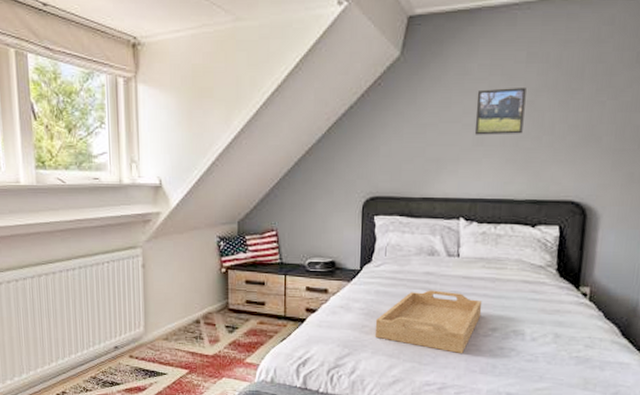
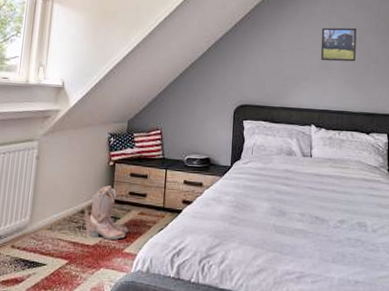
boots: none [205,294,249,350] -> present [88,186,129,240]
serving tray: present [374,290,483,353] -> none [242,185,332,243]

